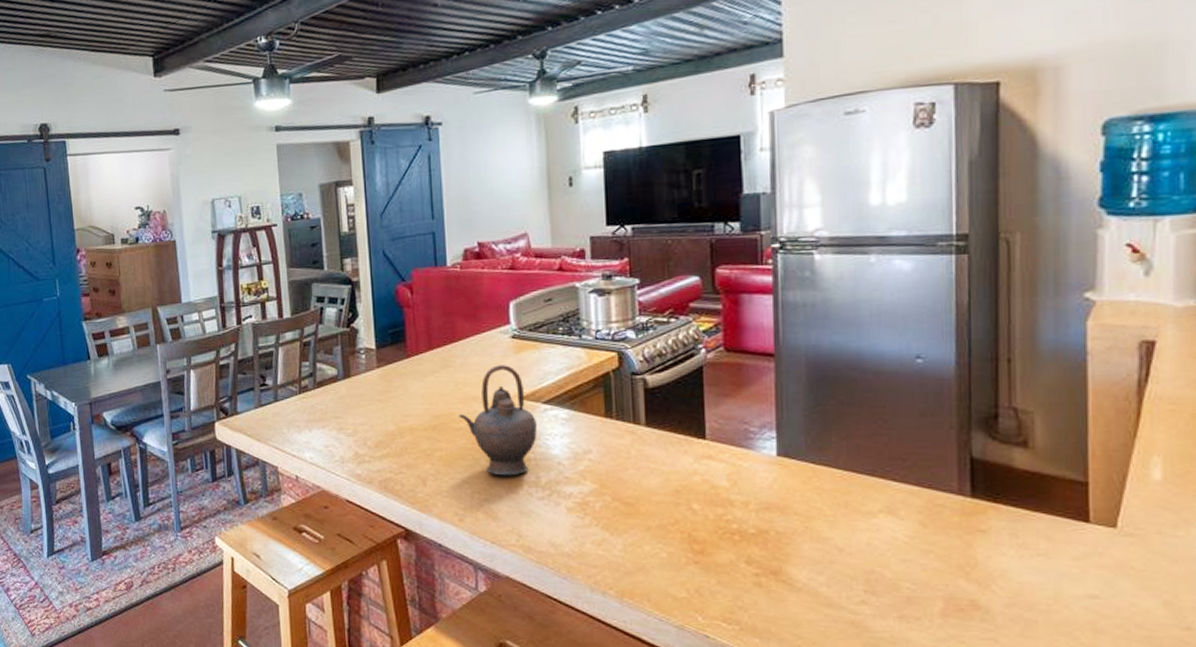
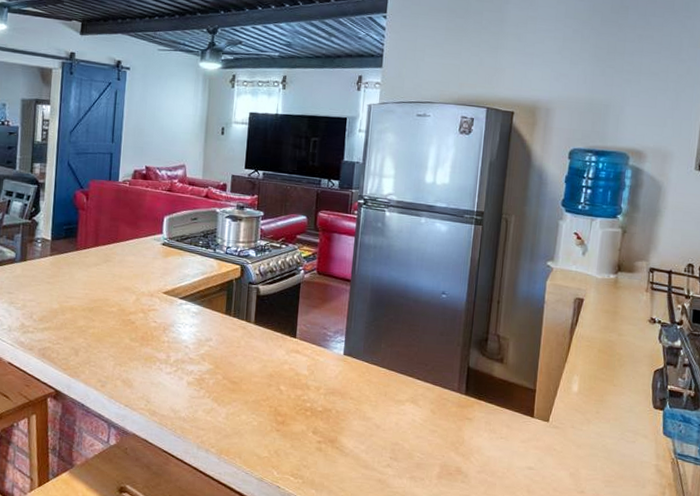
teapot: present [459,365,537,476] -> none [112,265,173,354]

